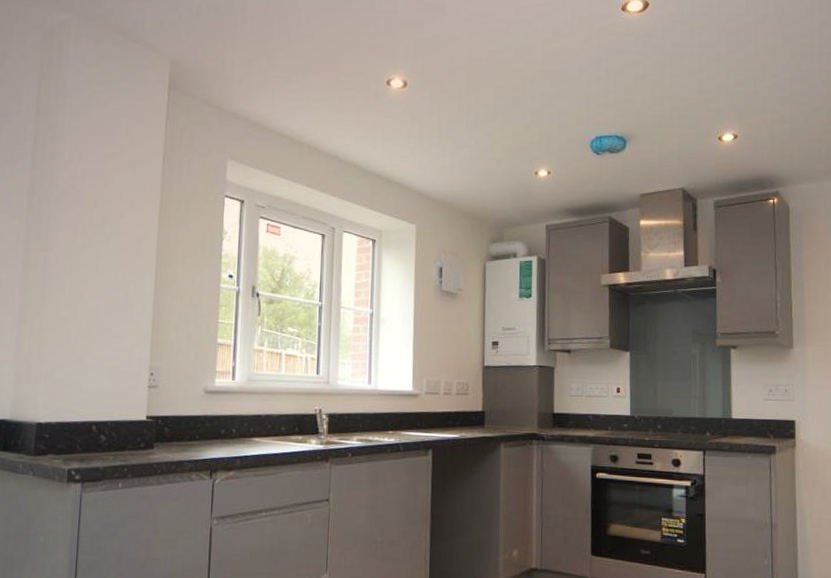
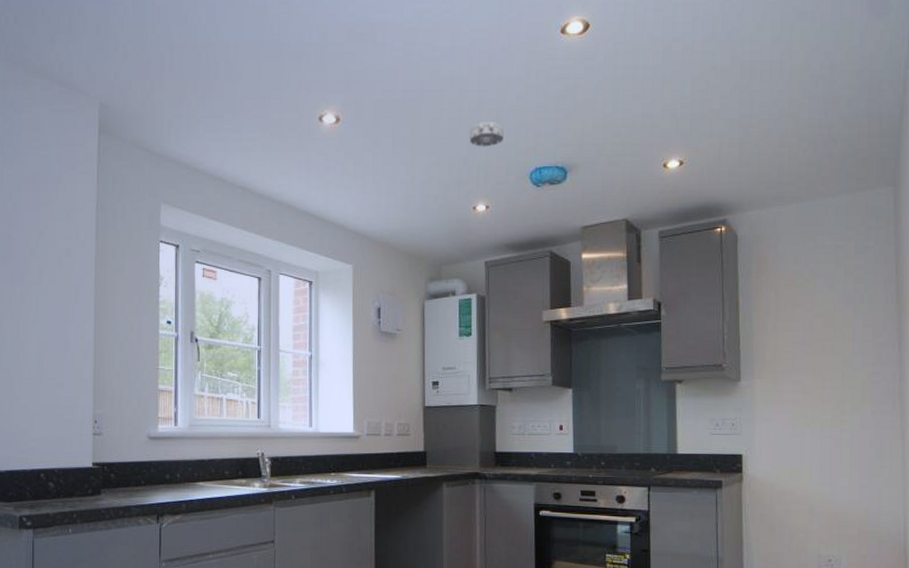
smoke detector: none [532,90,566,115] -> present [469,121,504,147]

